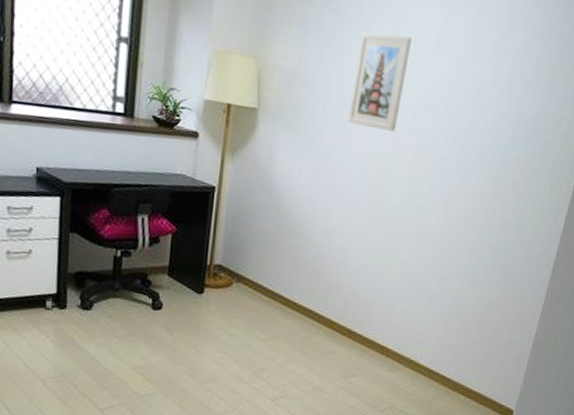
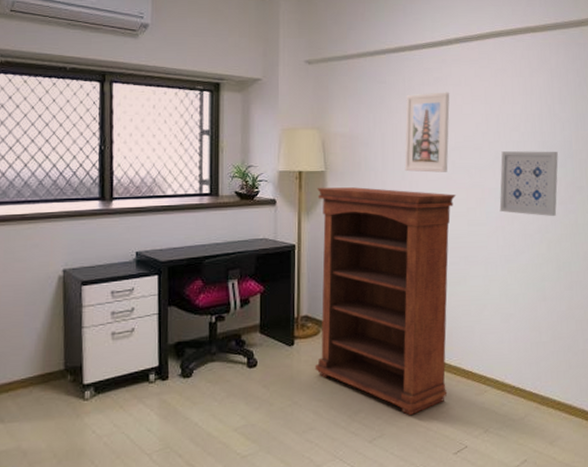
bookshelf: none [223,127,401,382] -> present [314,187,457,416]
wall art: none [445,117,522,200] -> present [499,151,558,217]

